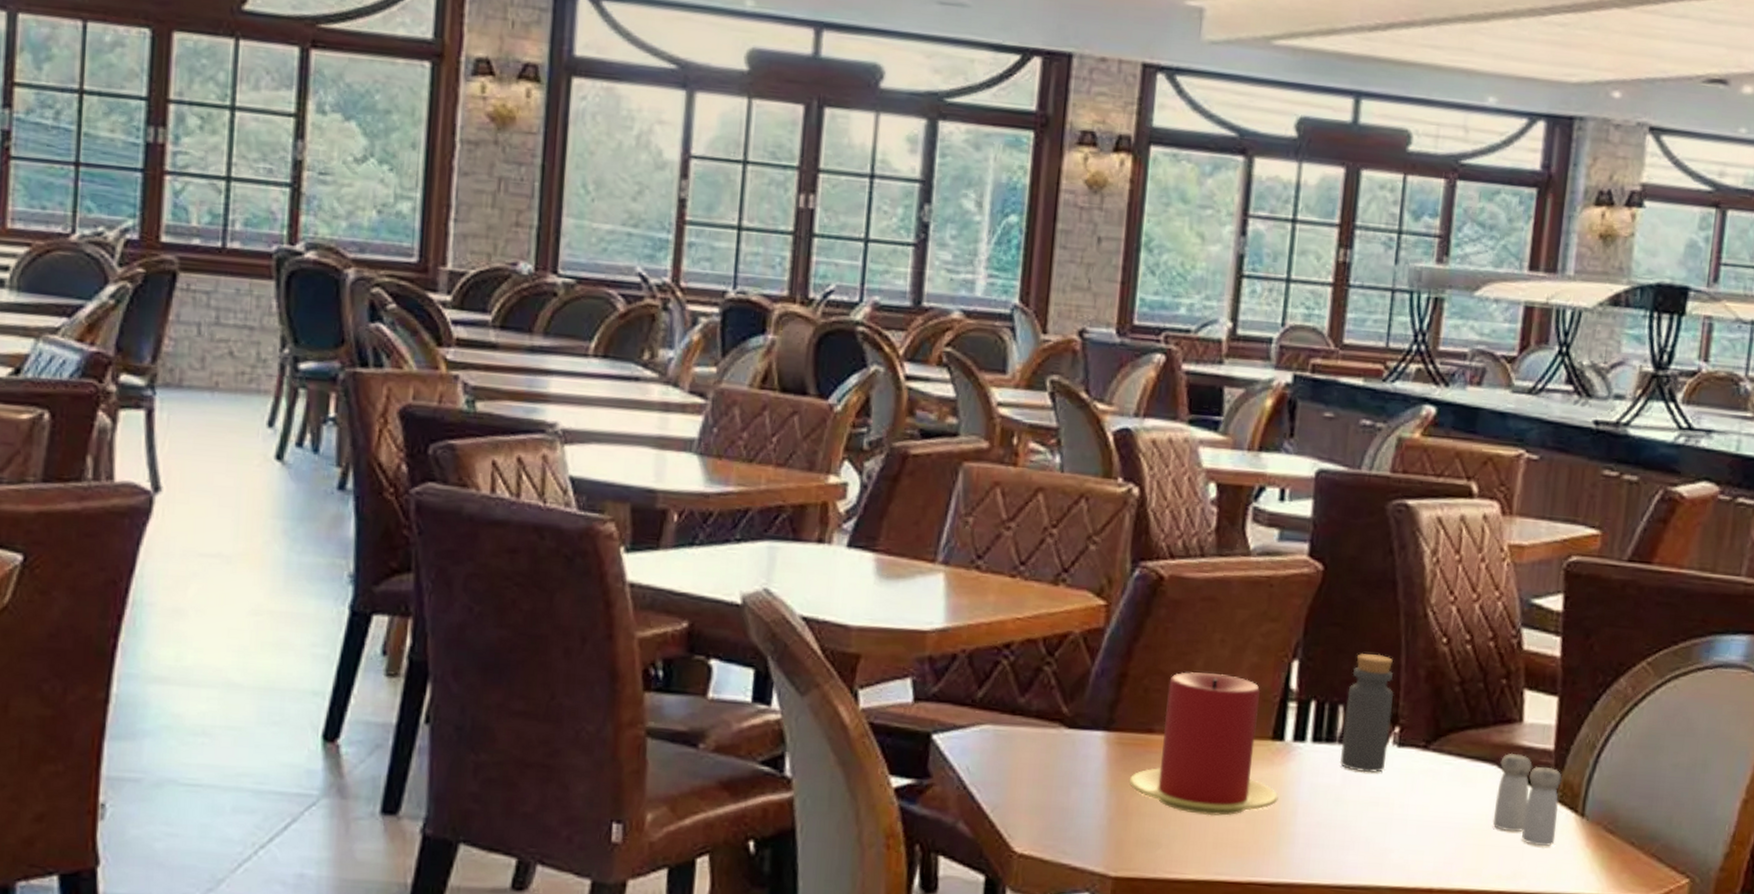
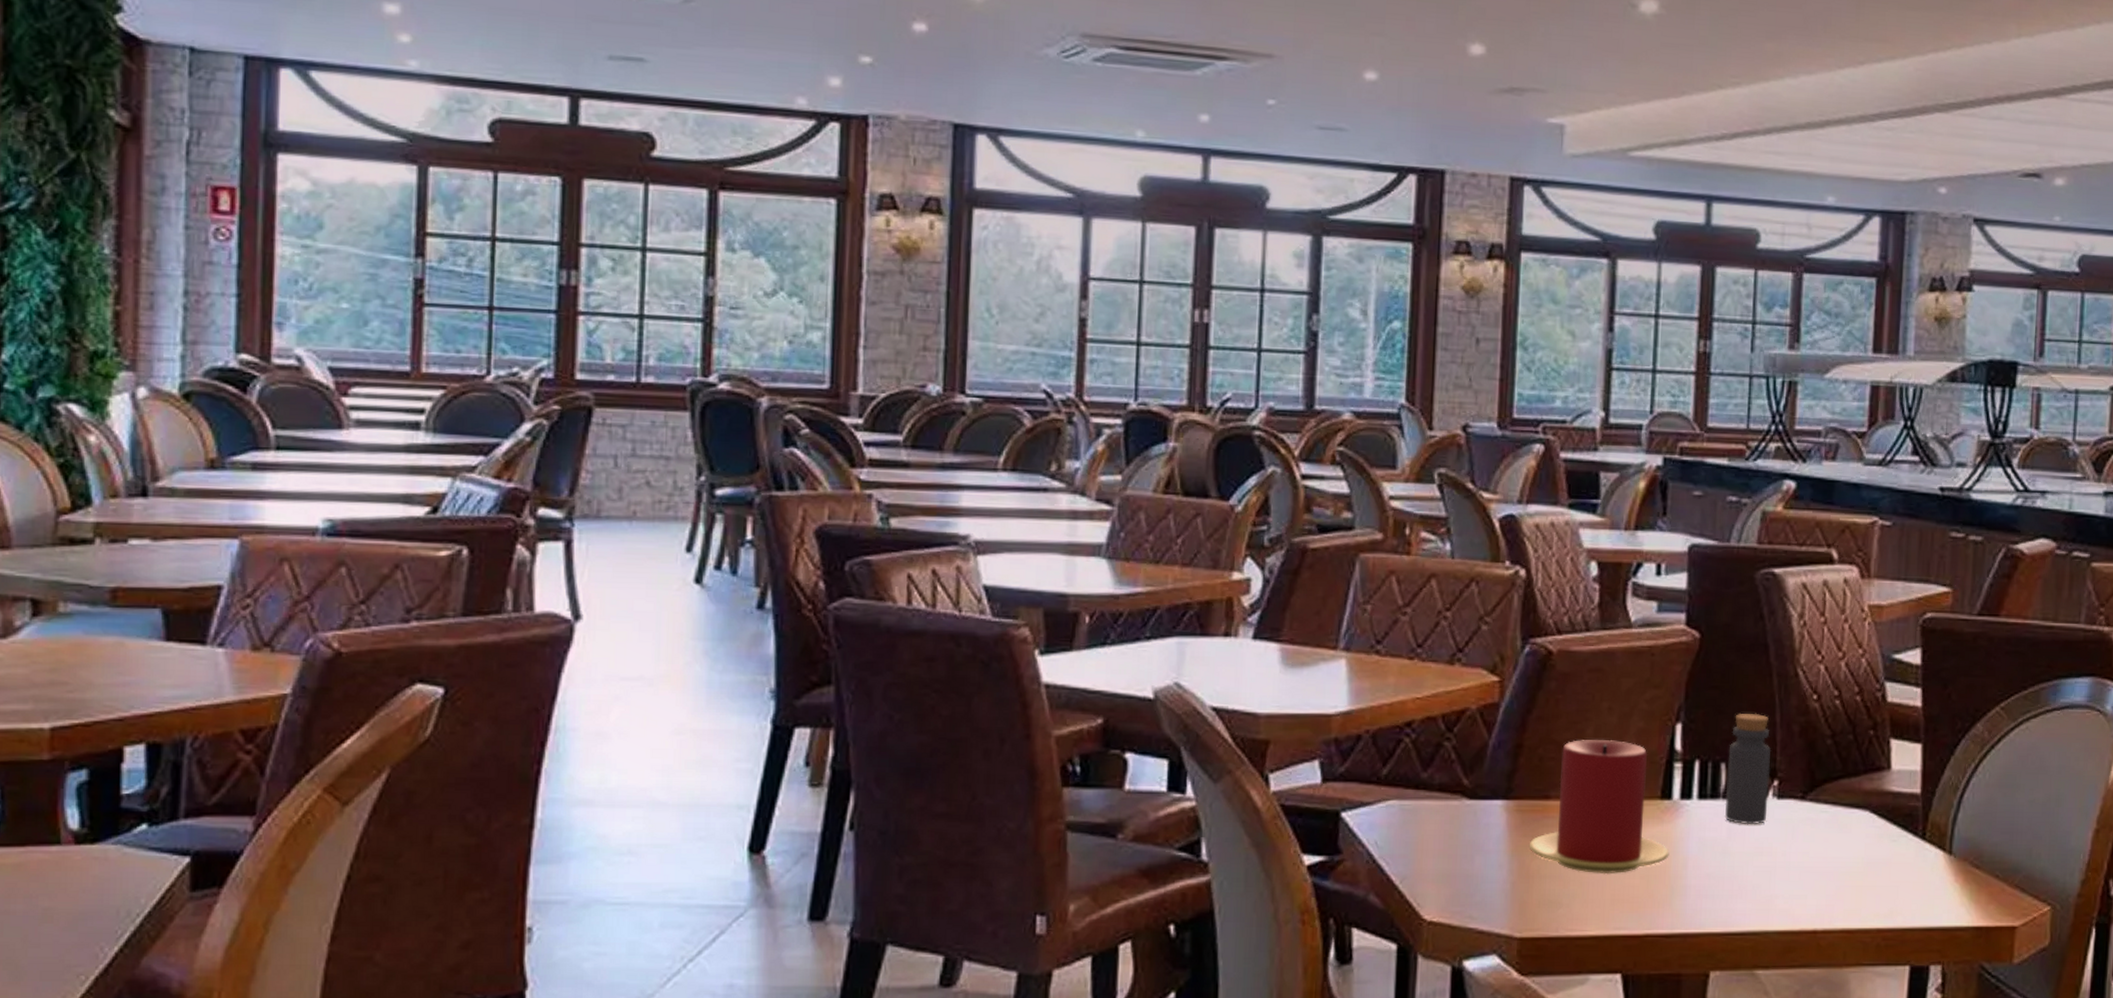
salt and pepper shaker: present [1492,753,1562,846] -> none [1868,798,1930,883]

